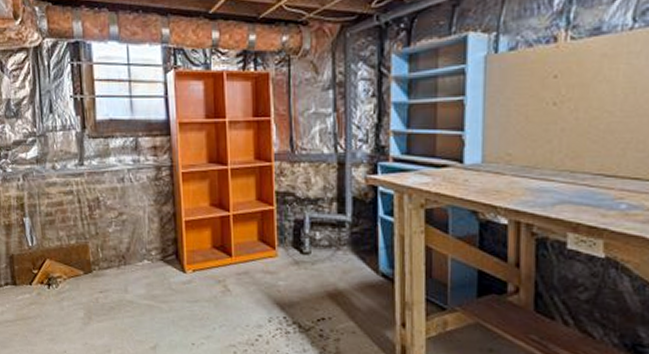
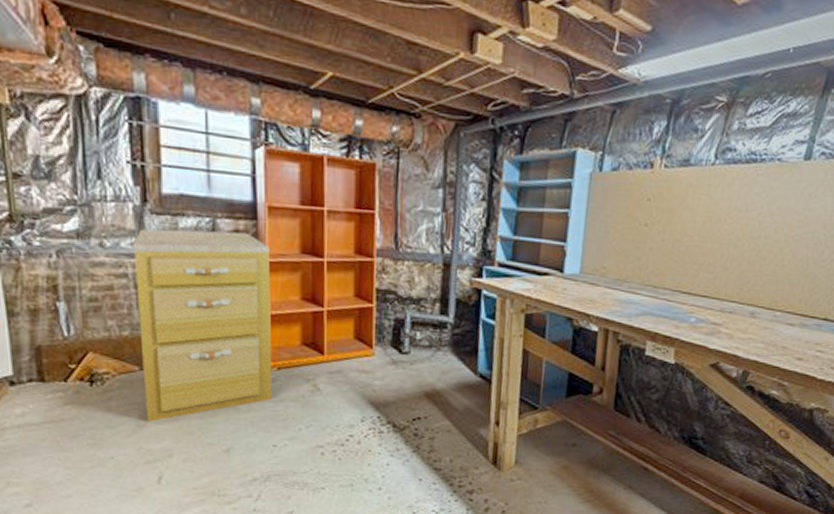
filing cabinet: none [76,148,189,320] -> present [132,229,272,422]

